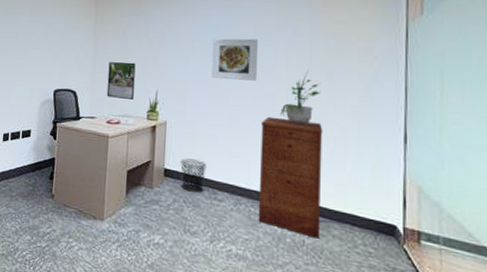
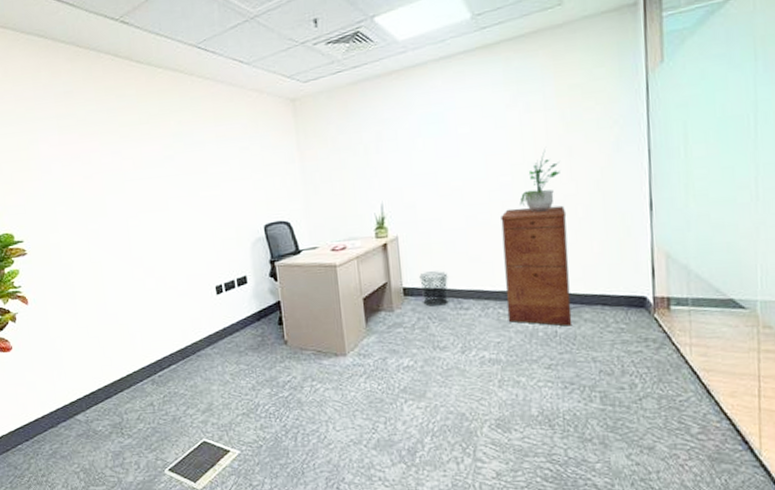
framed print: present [106,62,136,101] -> none [322,176,357,222]
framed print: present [211,38,258,81] -> none [437,123,491,178]

